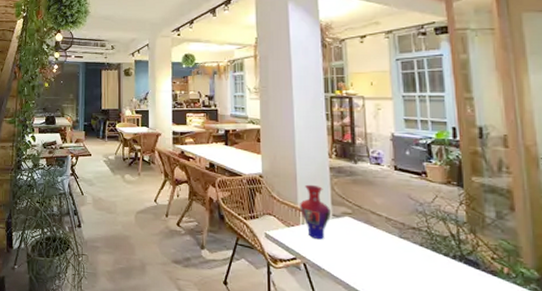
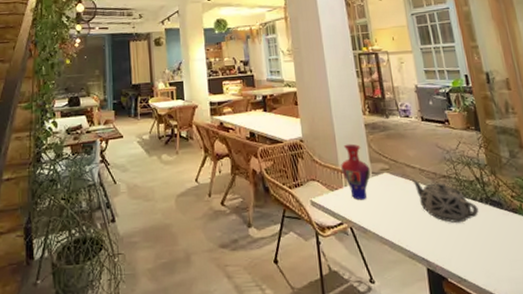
teapot: none [375,225,450,277] -> present [411,178,479,223]

